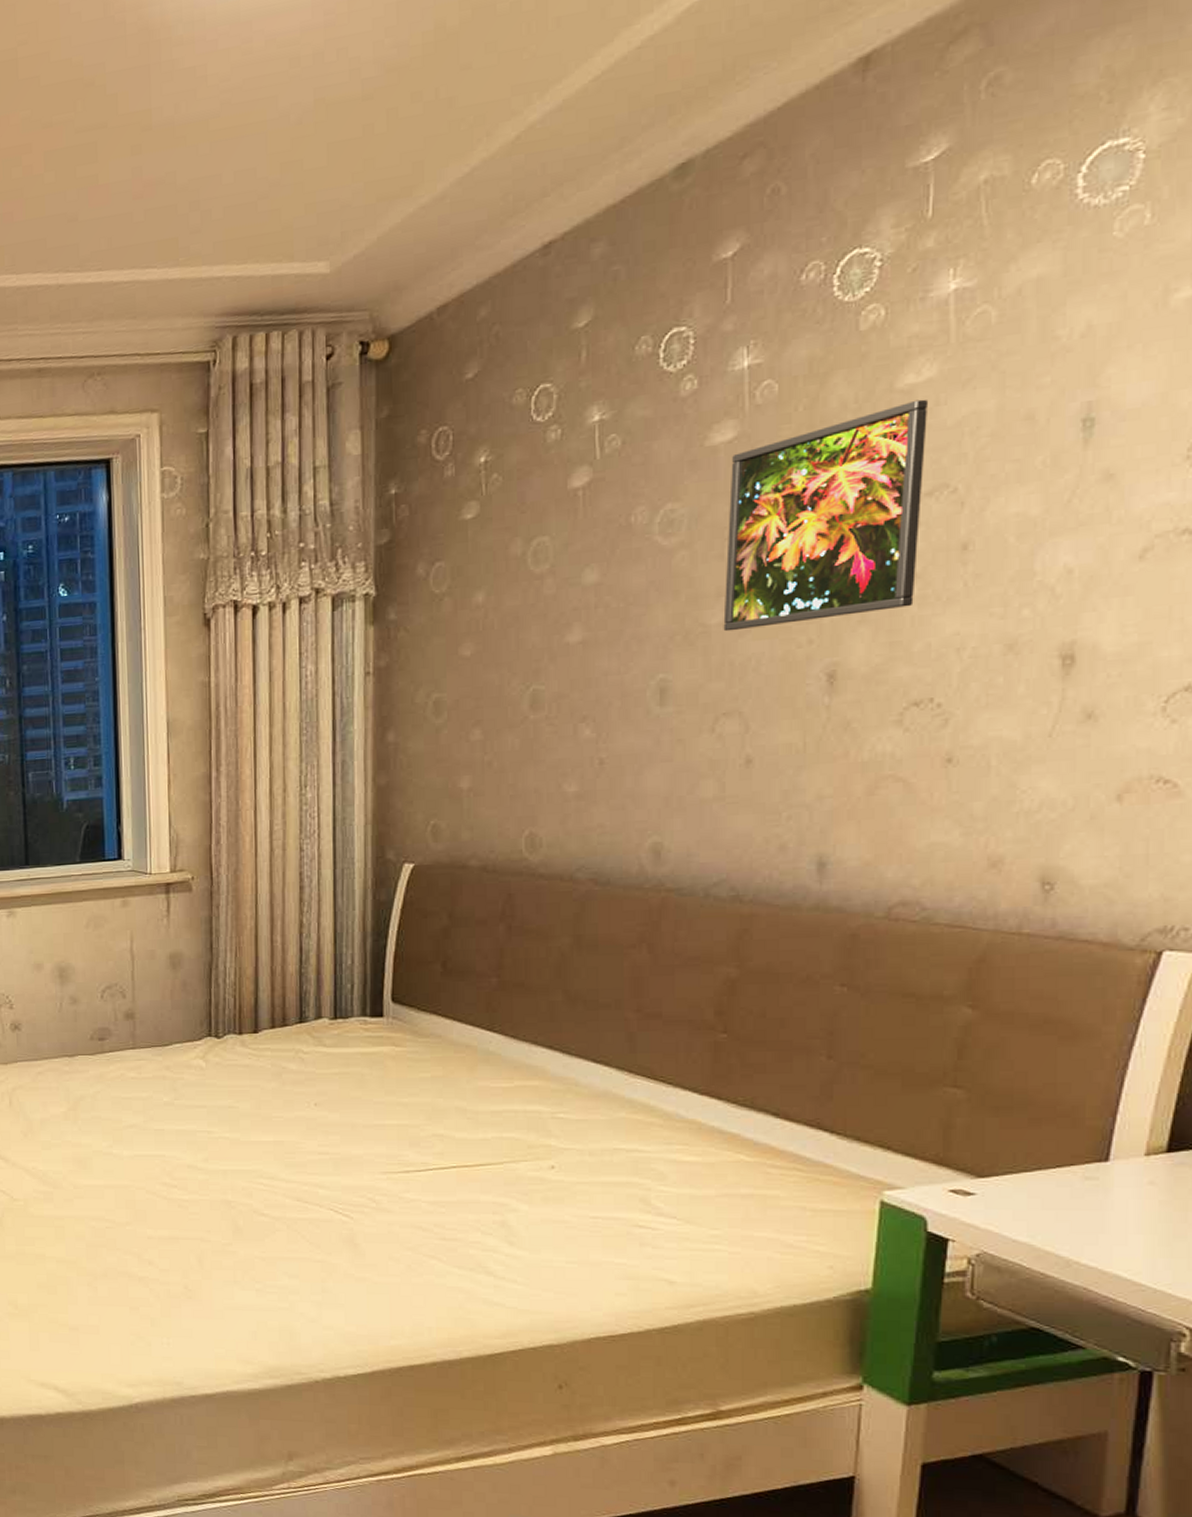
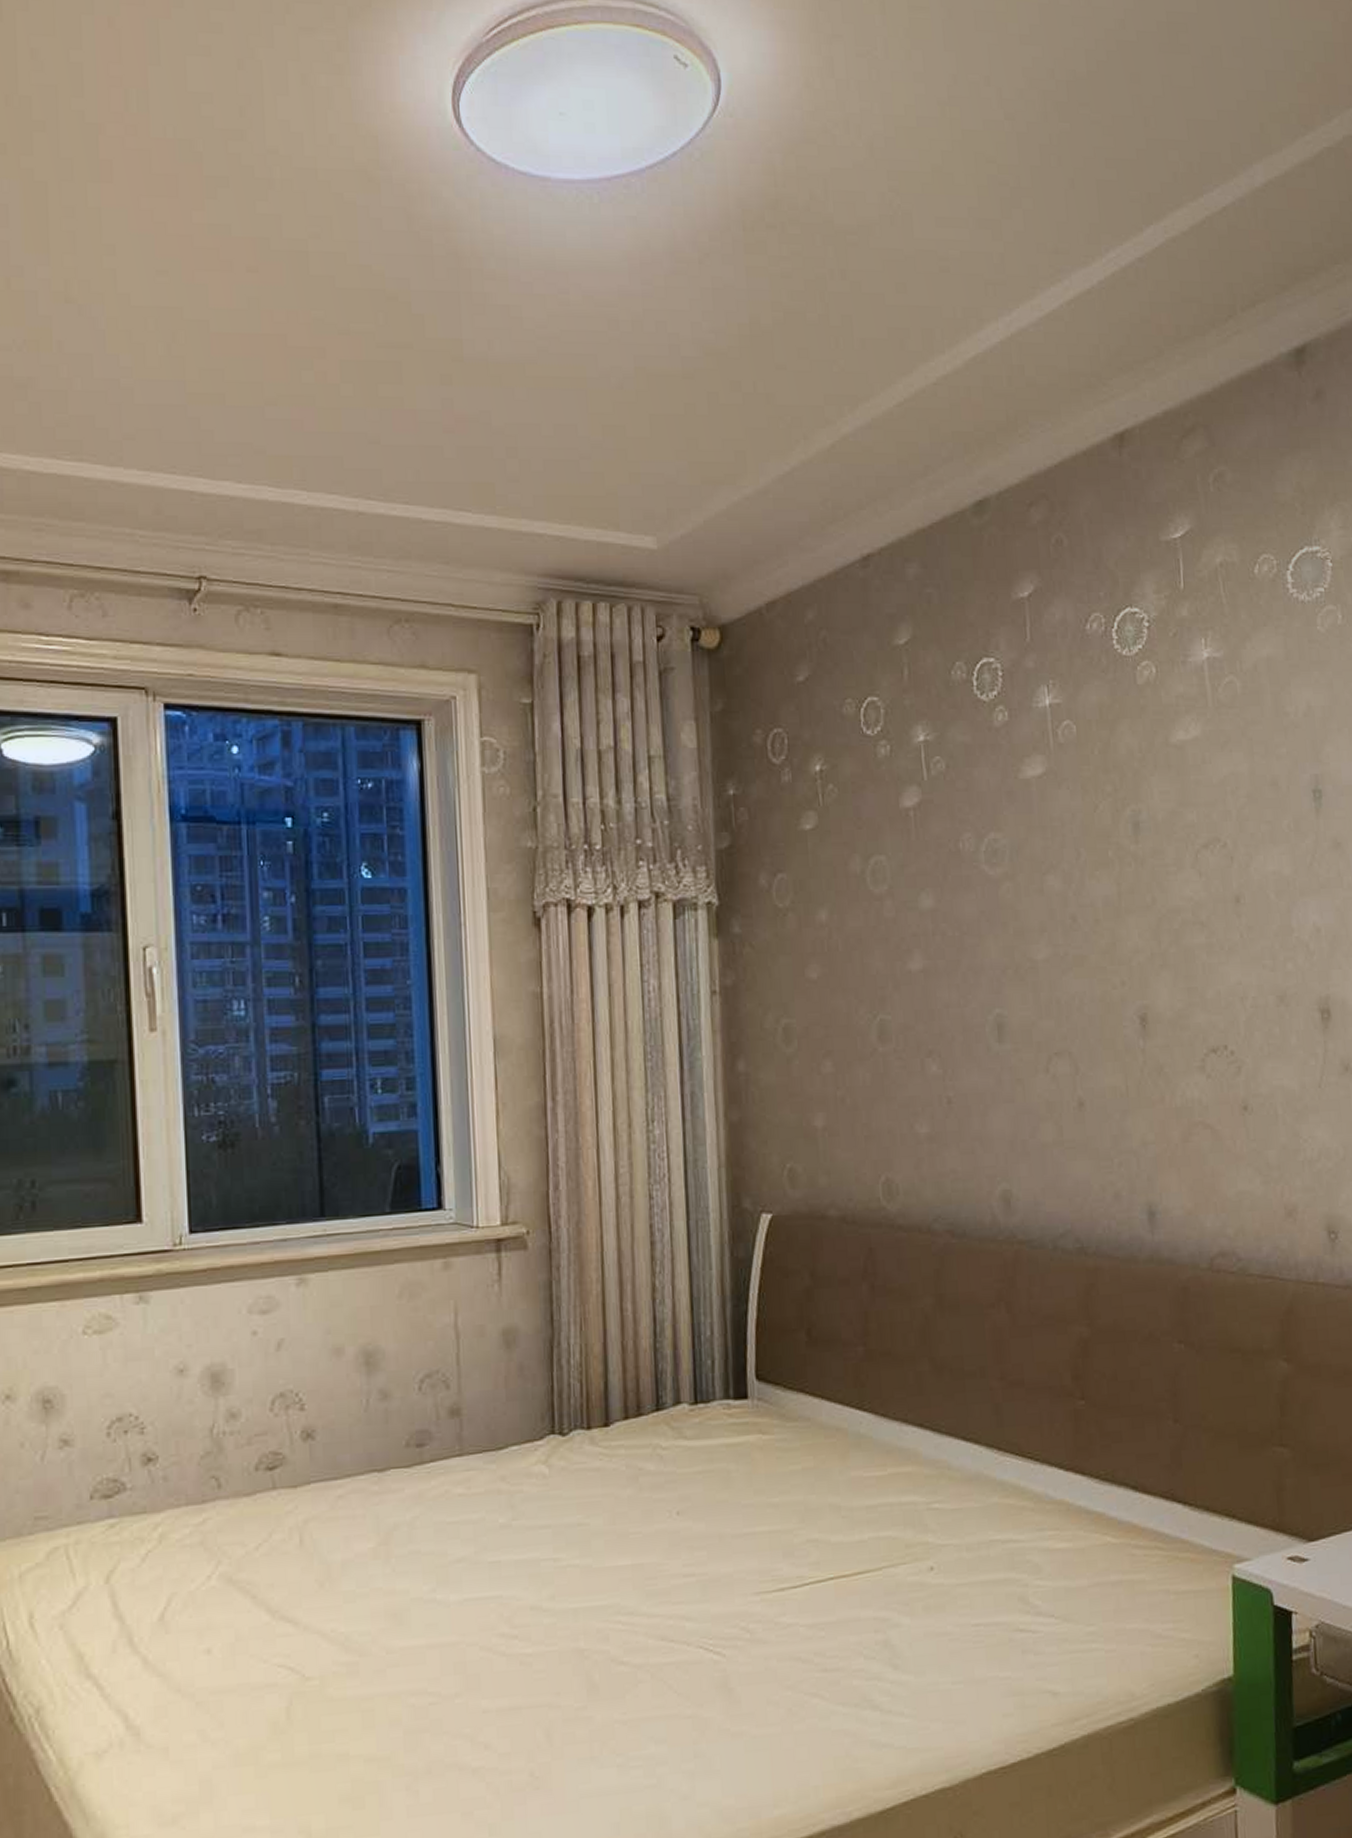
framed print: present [723,399,927,632] -> none [1042,756,1203,968]

